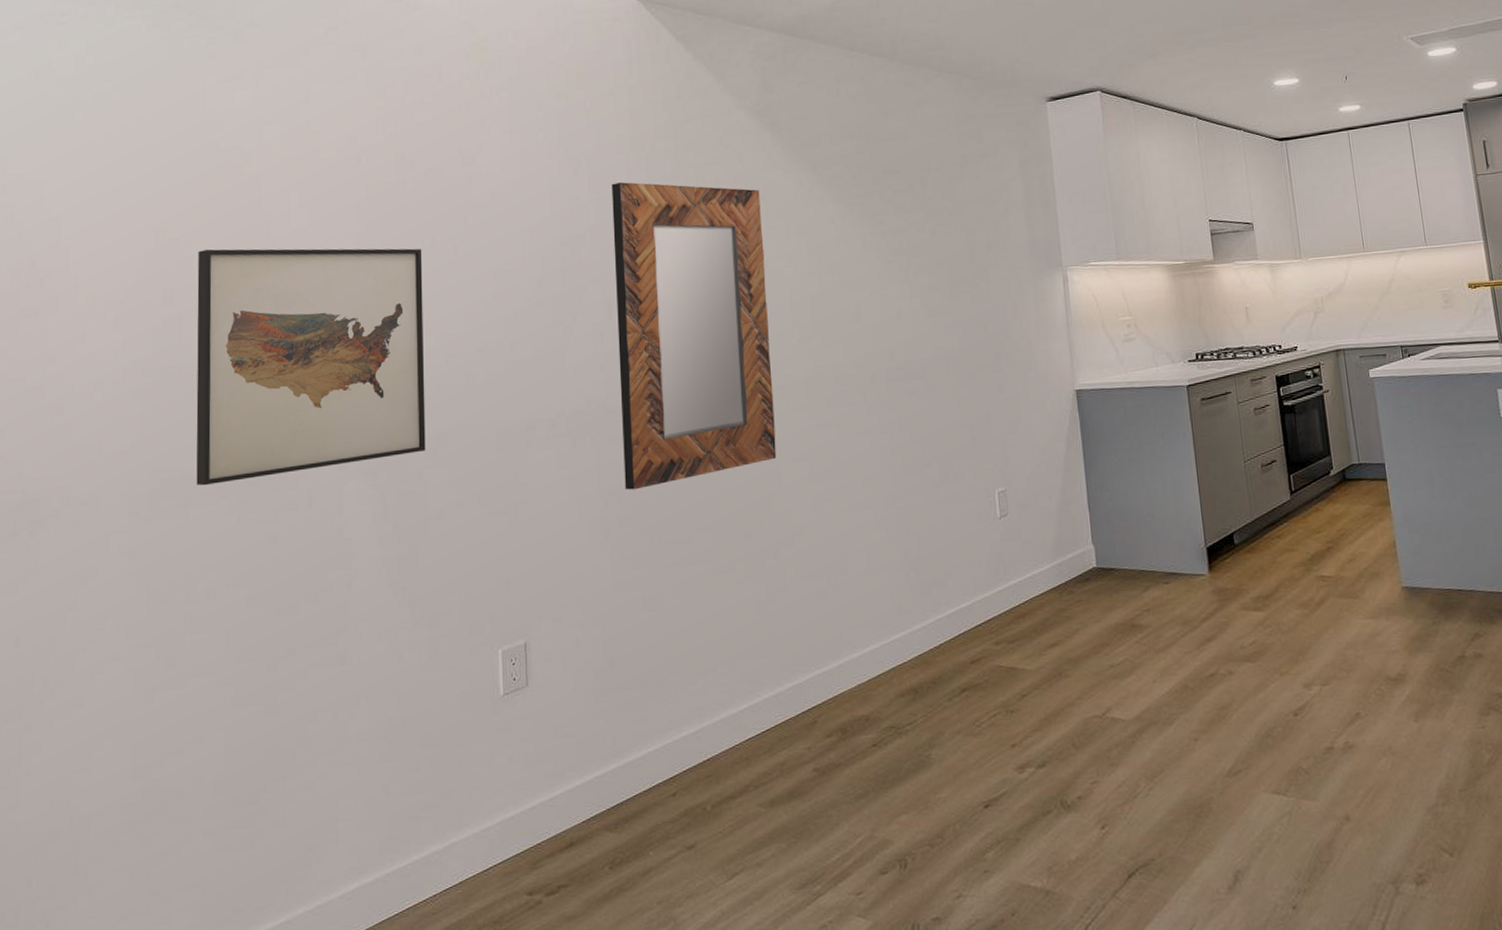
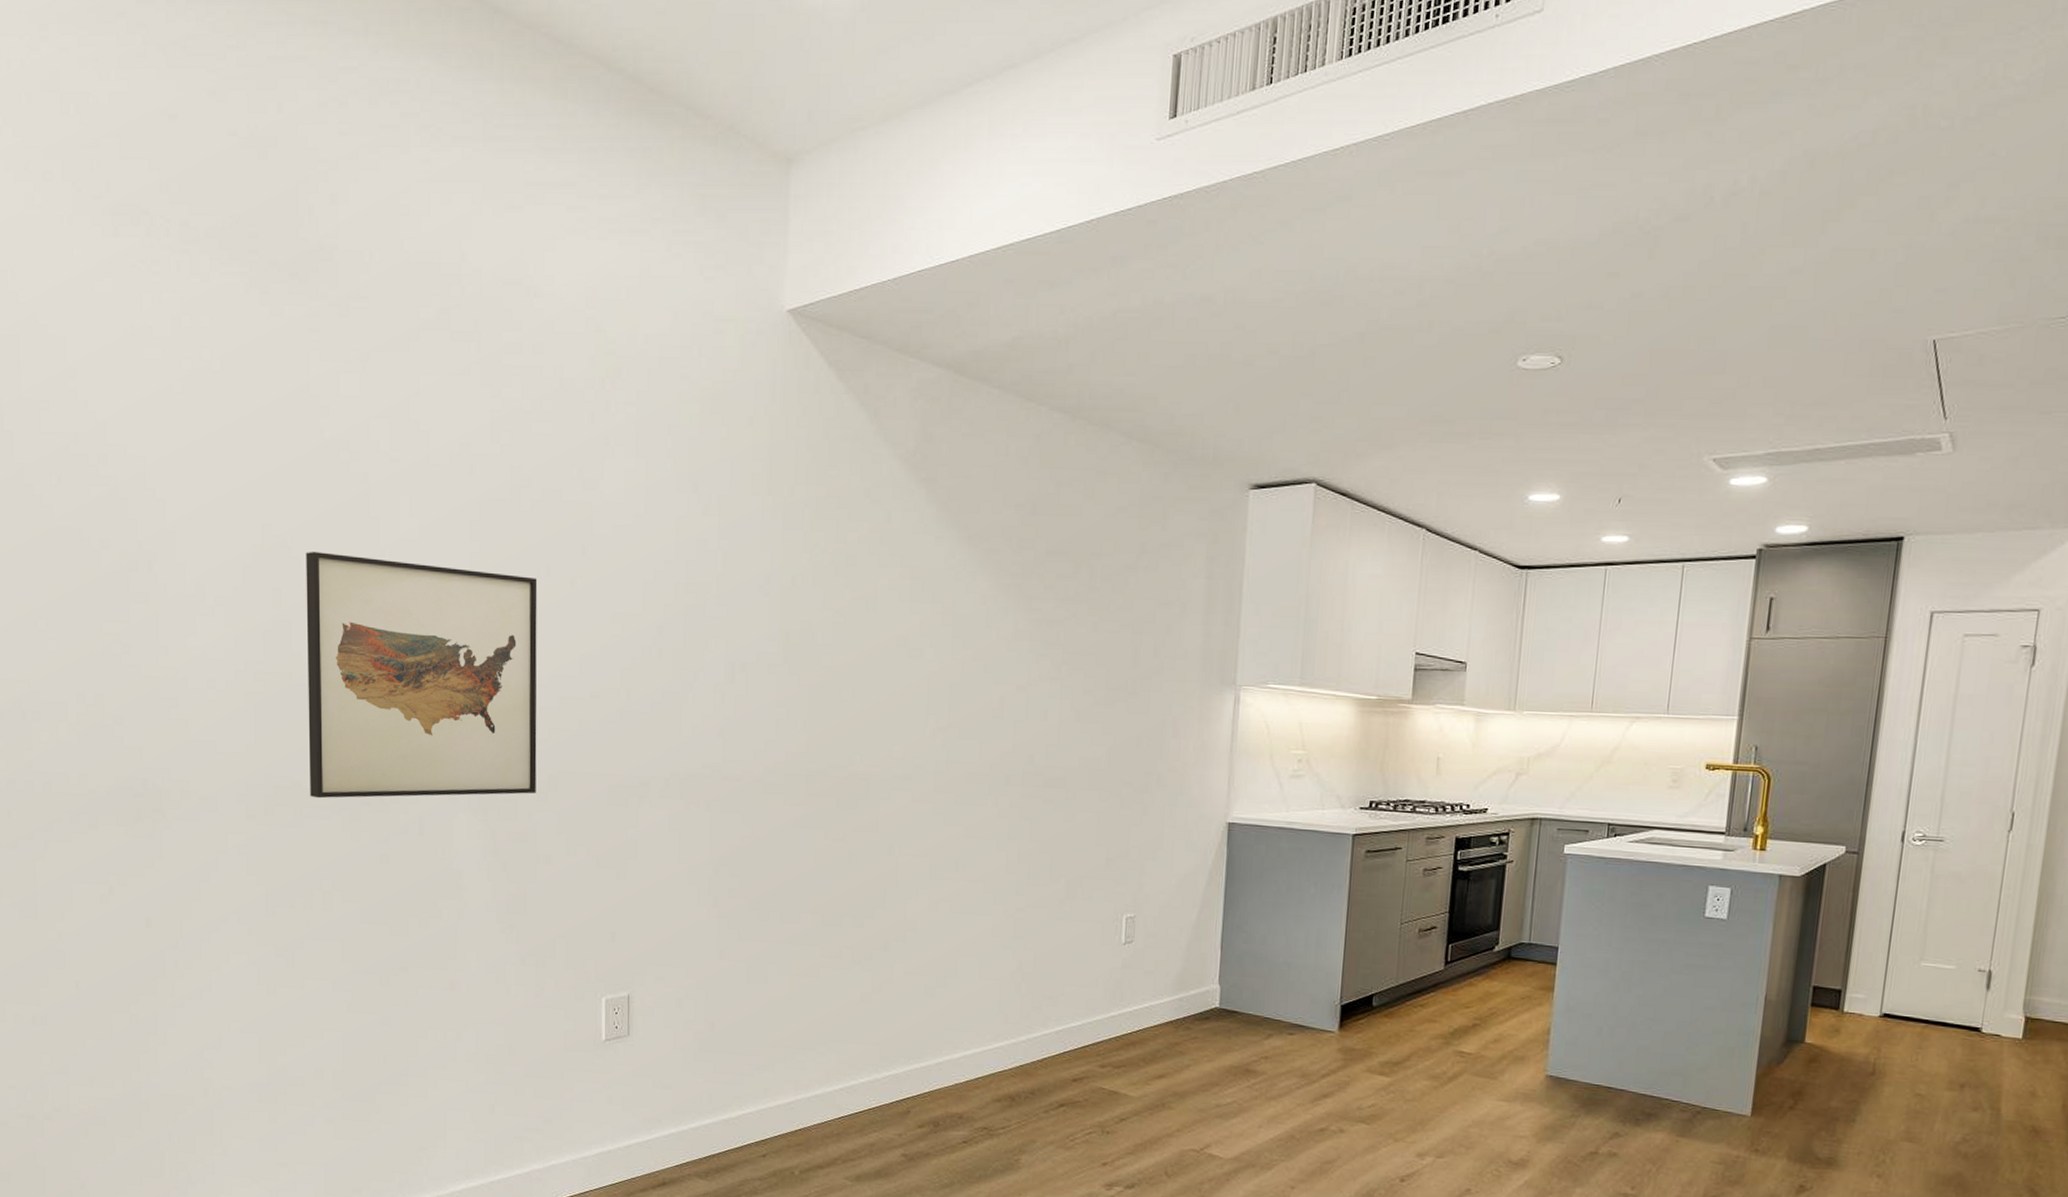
home mirror: present [611,182,777,490] -> none [736,529,906,862]

